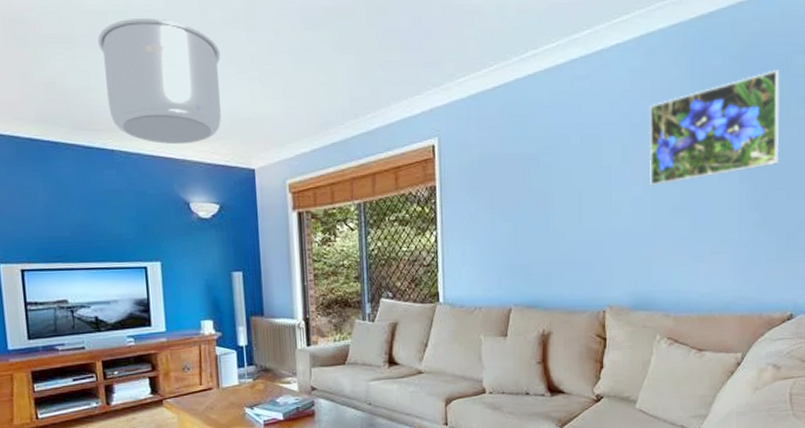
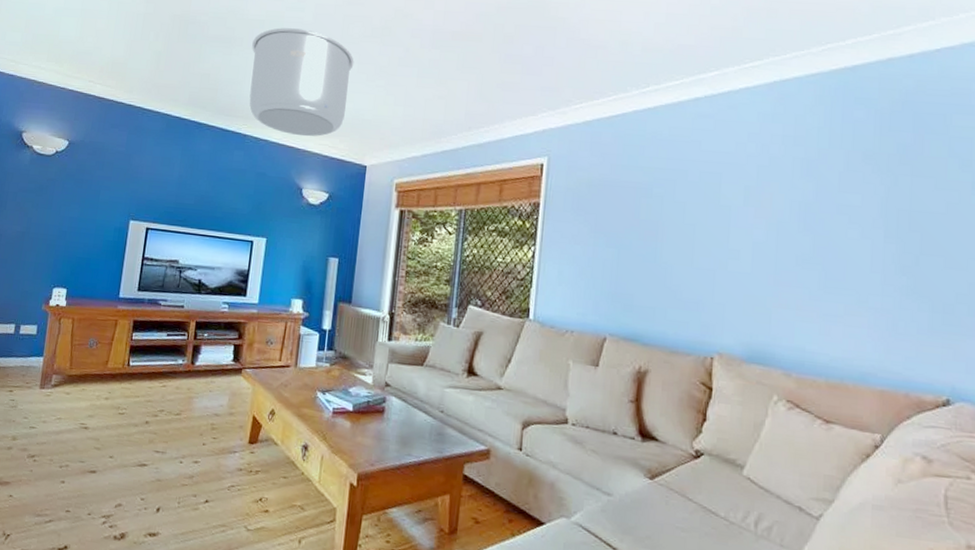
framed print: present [649,70,780,186] -> none [775,129,937,233]

